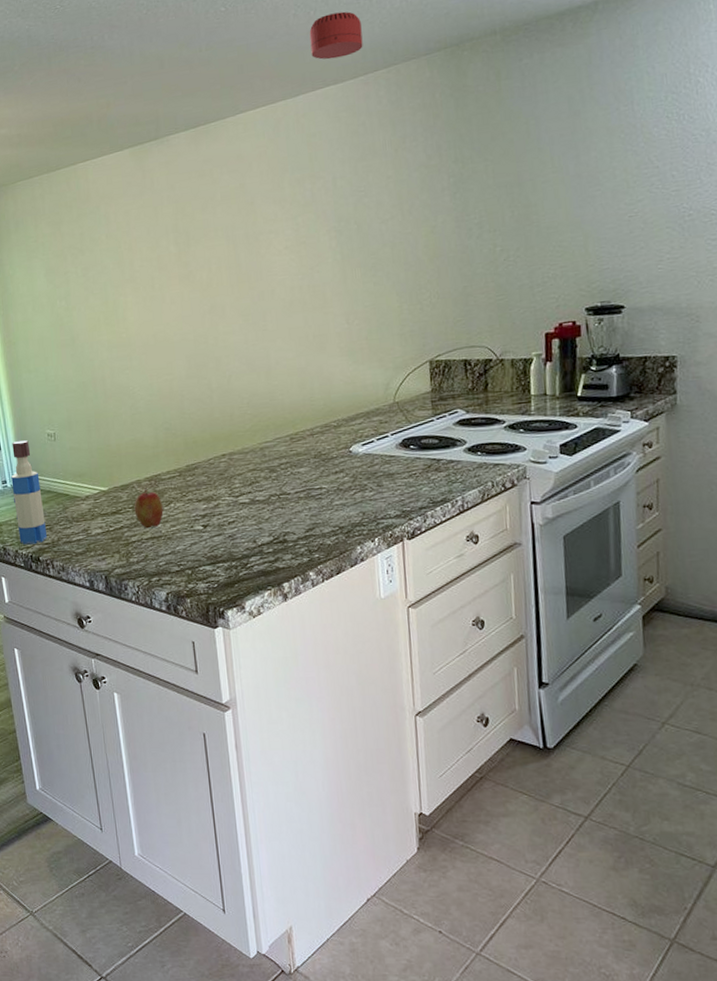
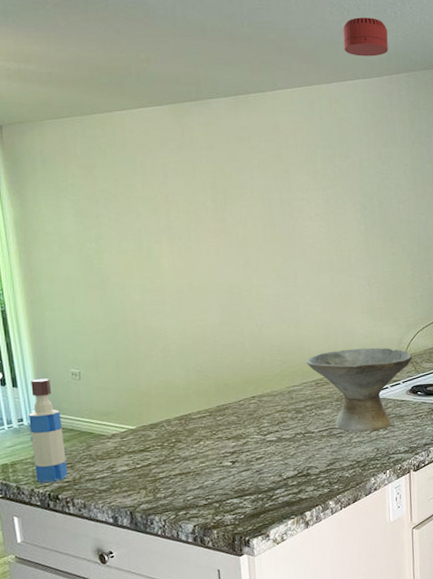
apple: present [134,488,164,529] -> none [163,427,193,465]
bowl: none [278,395,403,493] -> present [305,348,413,432]

